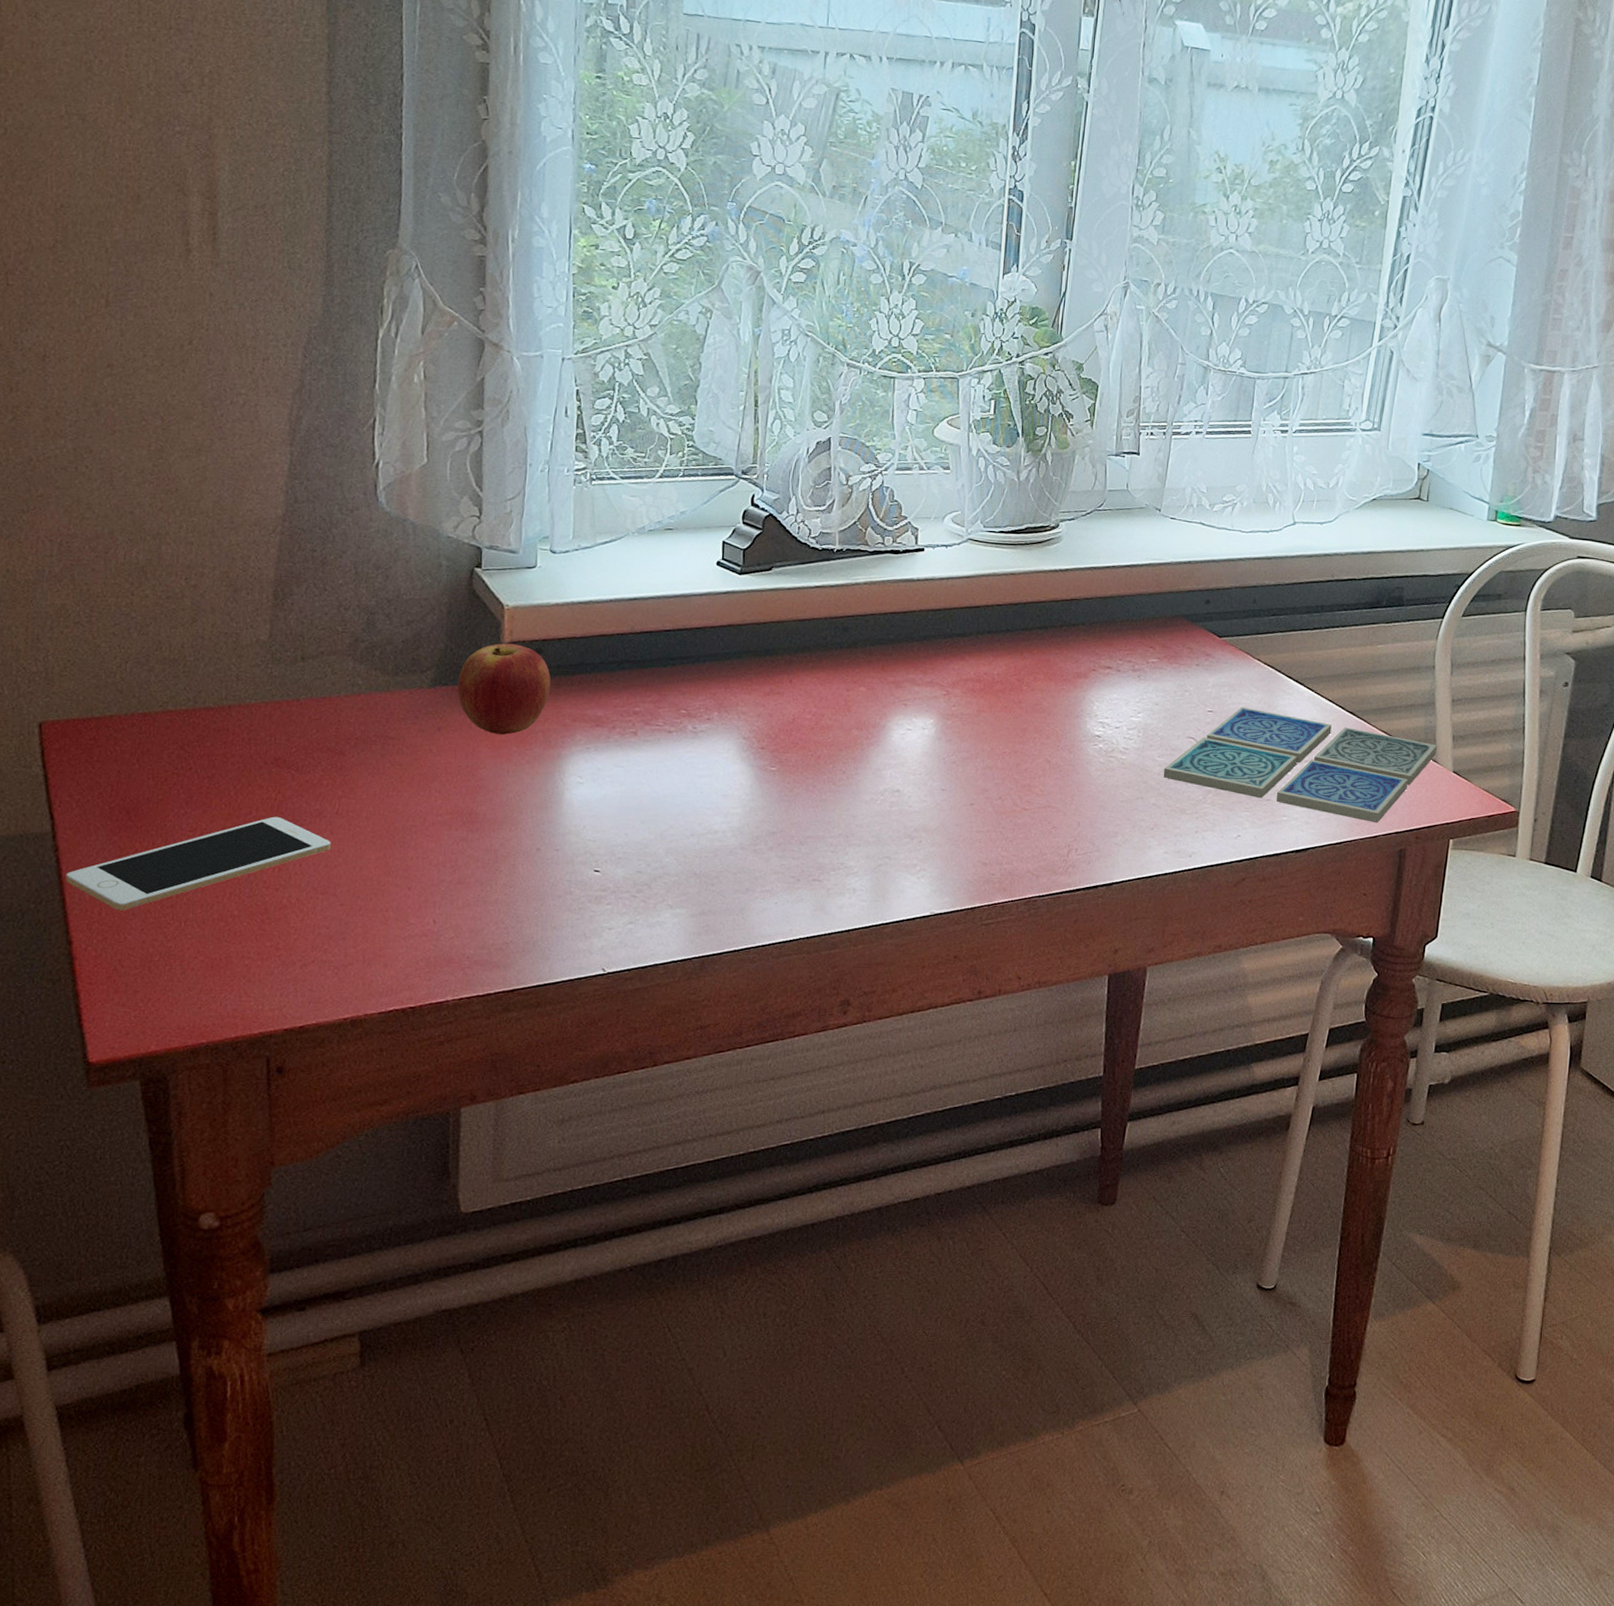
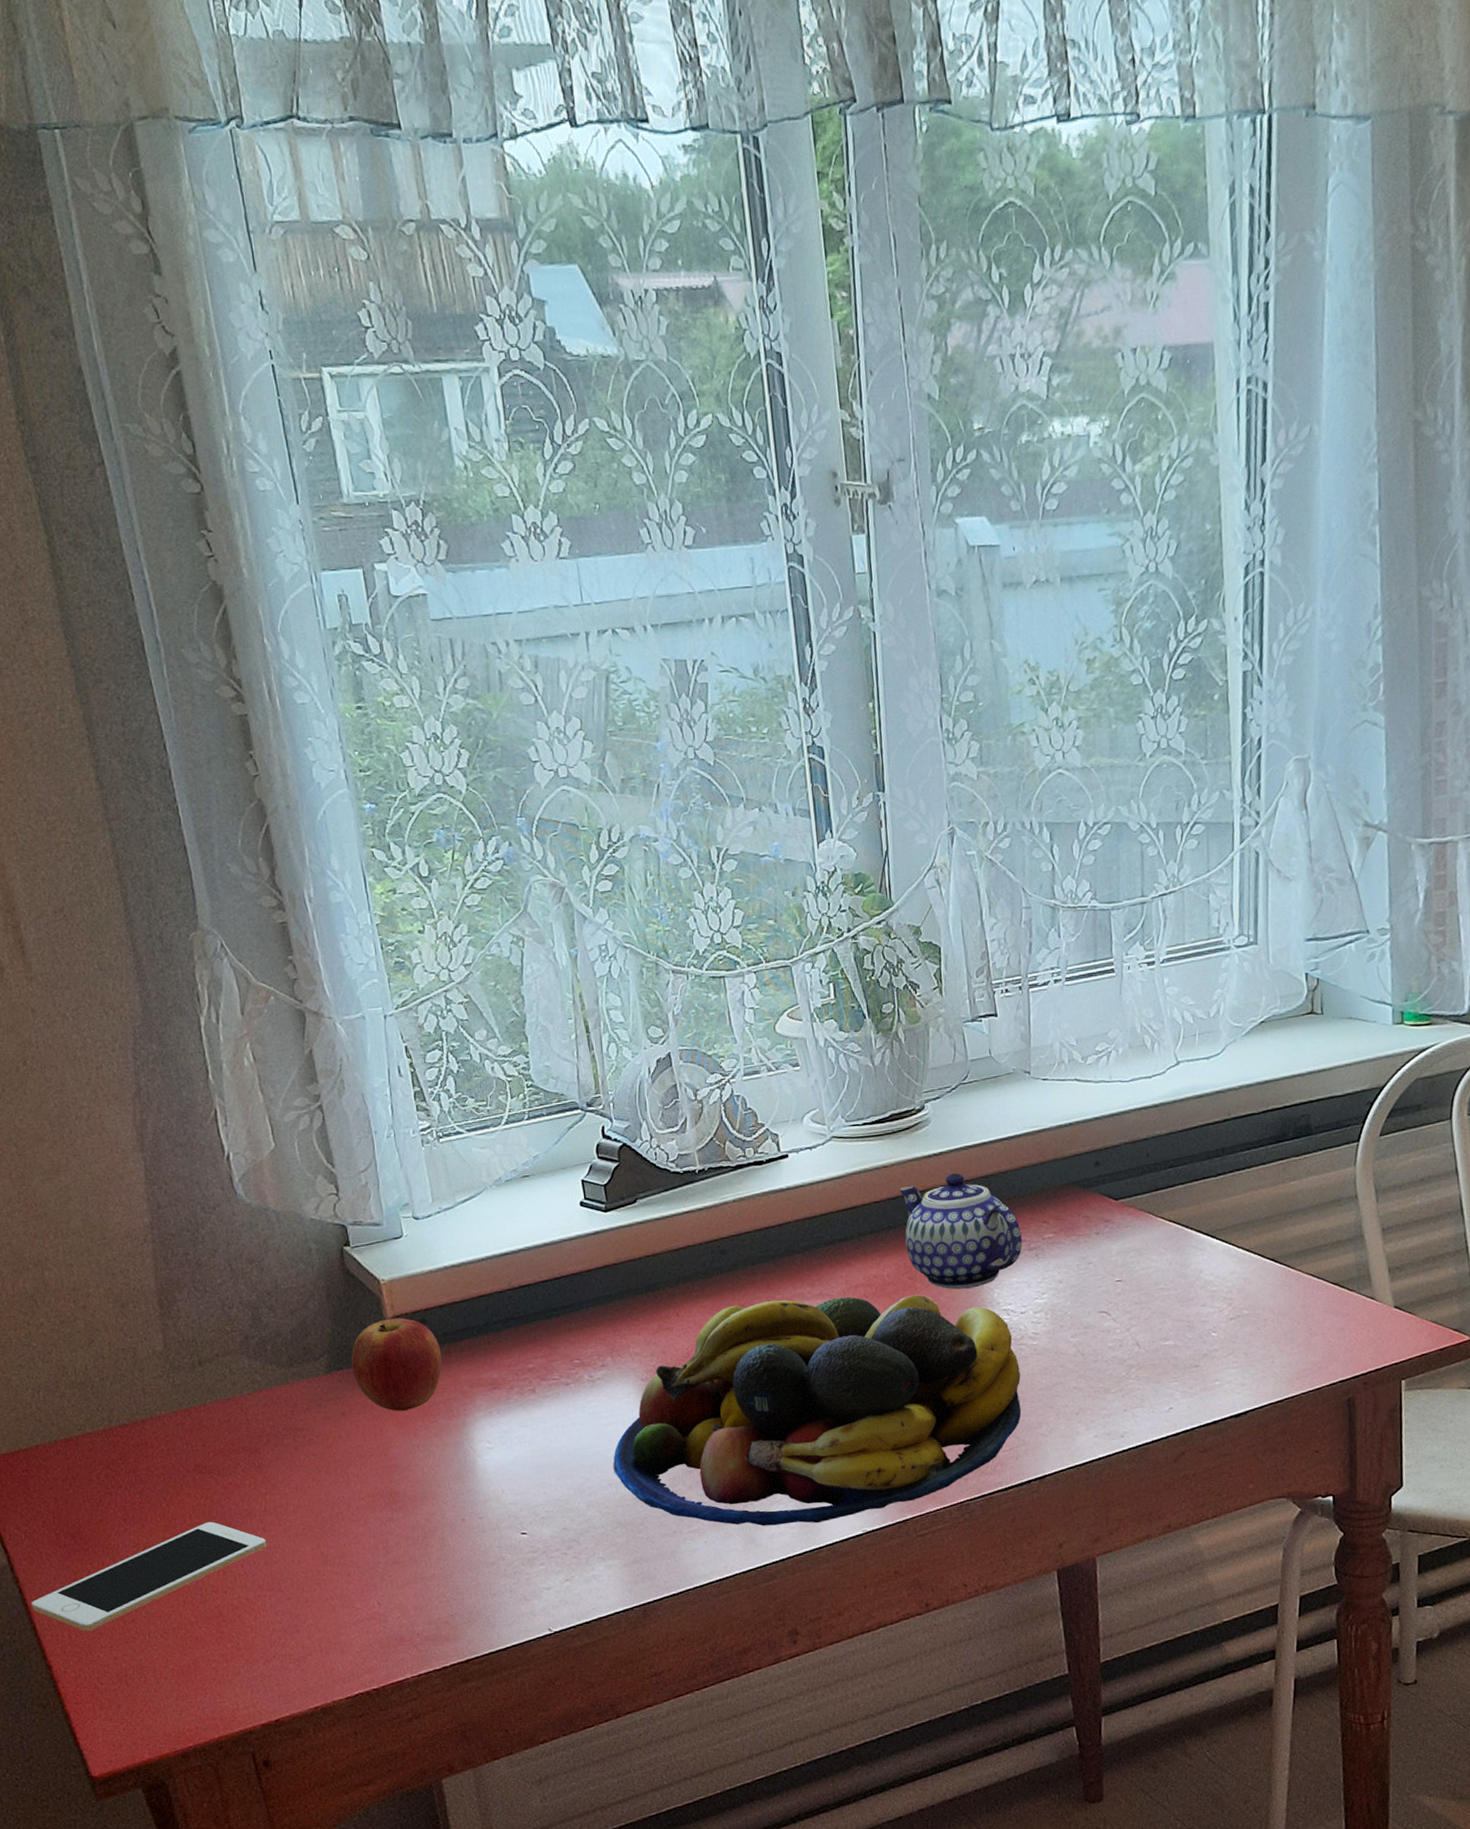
fruit bowl: none [699,681,1106,899] -> present [613,1294,1021,1527]
teapot: none [1019,590,1129,698] -> present [899,1173,1023,1290]
drink coaster: present [1163,707,1437,824] -> none [1079,1270,1373,1375]

